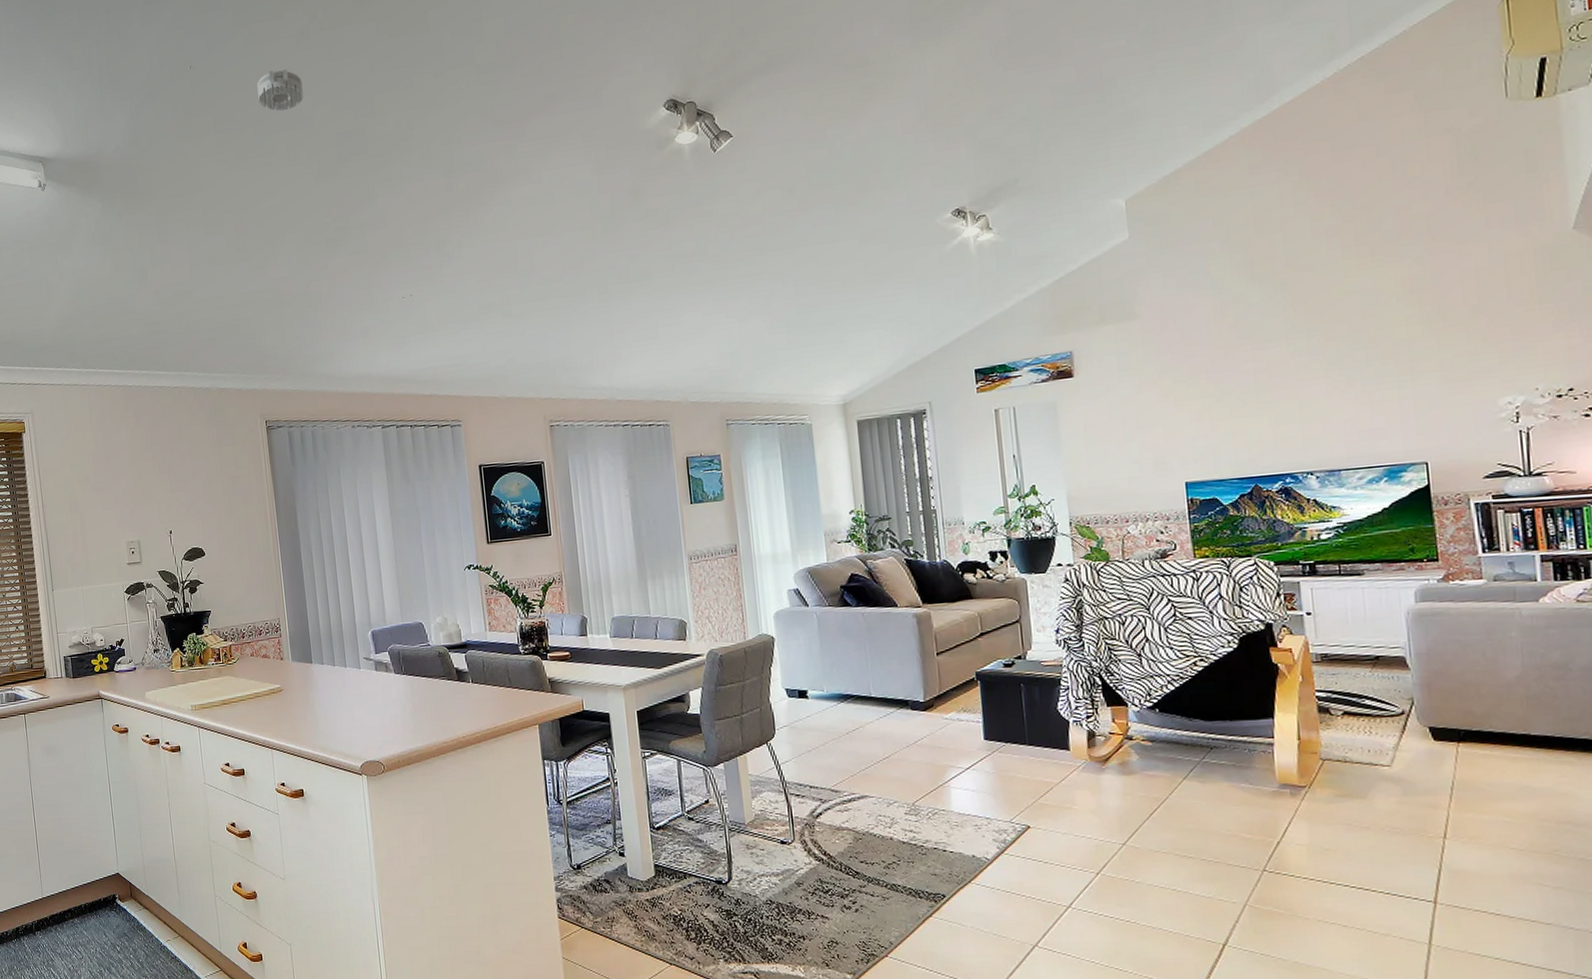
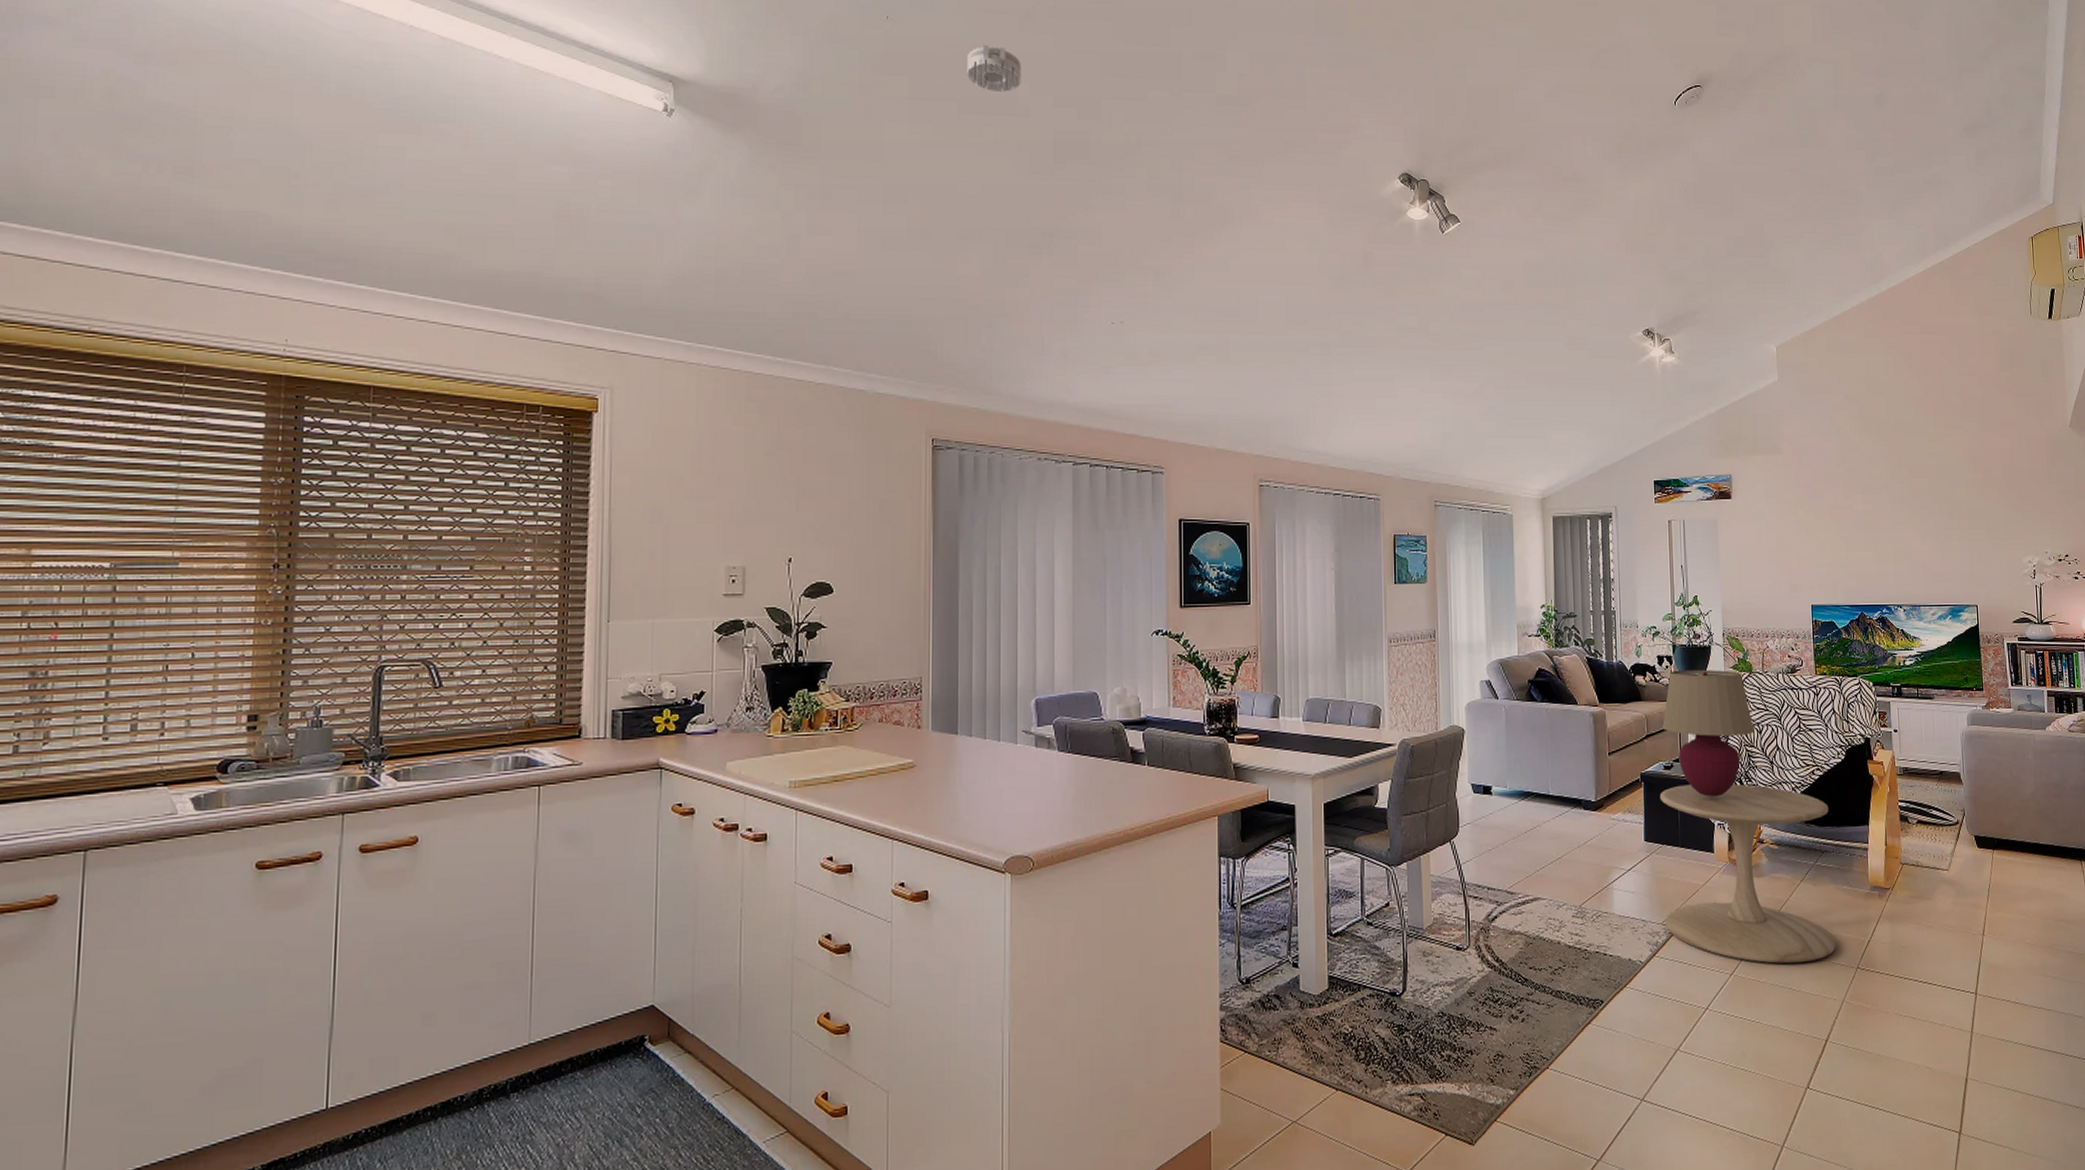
table lamp: none [999,561,1115,694] -> present [1662,669,1754,797]
side table: none [999,679,1234,864] -> present [1659,784,1836,964]

